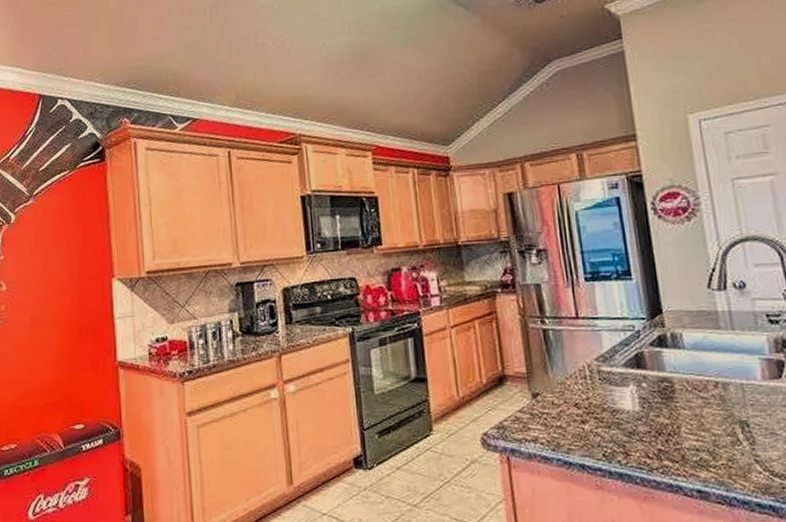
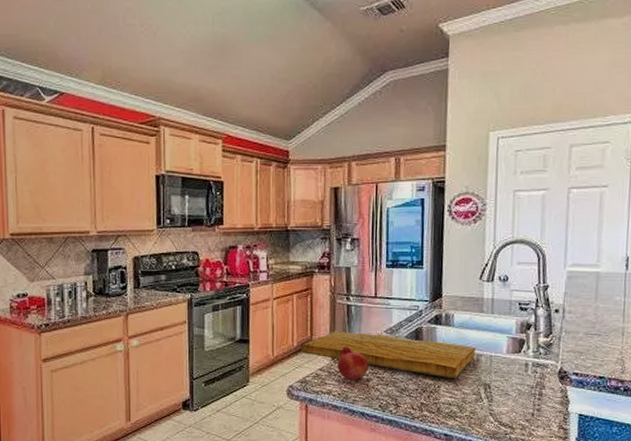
cutting board: none [492,362,720,417] -> present [301,331,475,379]
fruit: none [540,380,582,424] -> present [337,346,369,381]

